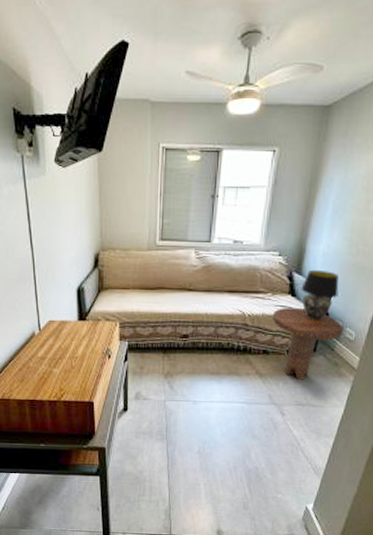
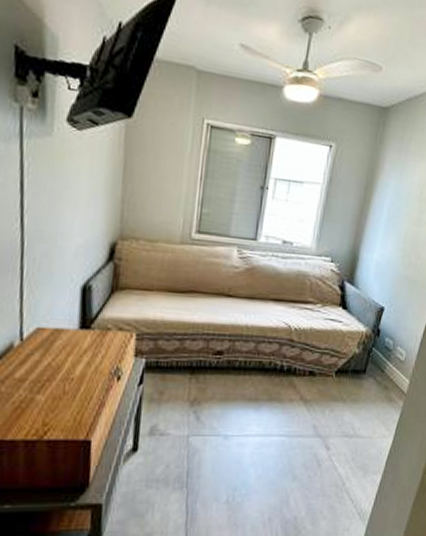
side table: present [272,307,344,380] -> none [320,321,395,407]
table lamp: present [301,269,339,321] -> none [352,280,392,338]

